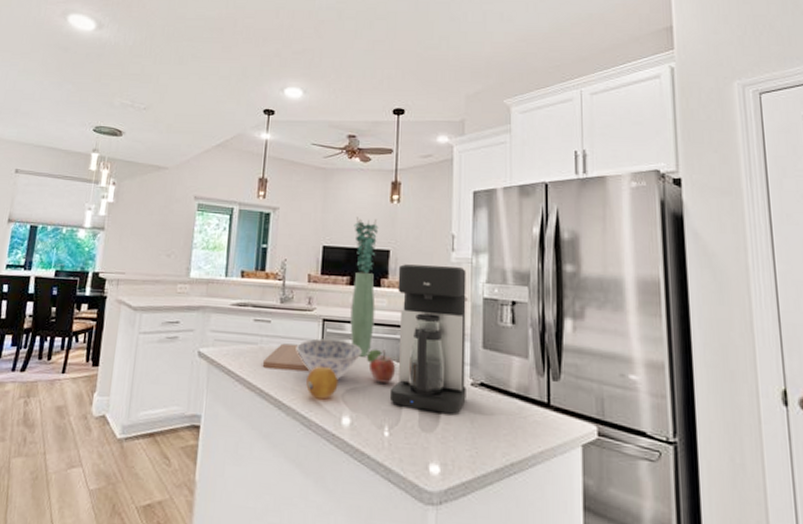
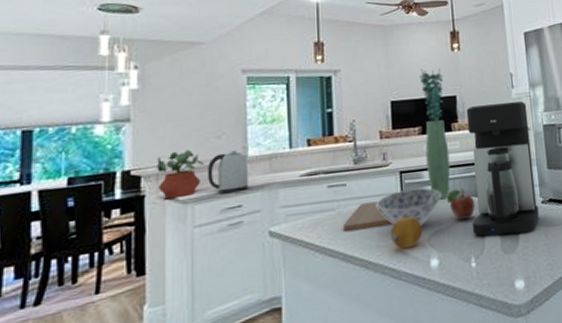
potted plant: none [117,262,155,305] -> present [157,149,205,200]
kettle: none [155,270,189,309] -> present [208,150,249,195]

